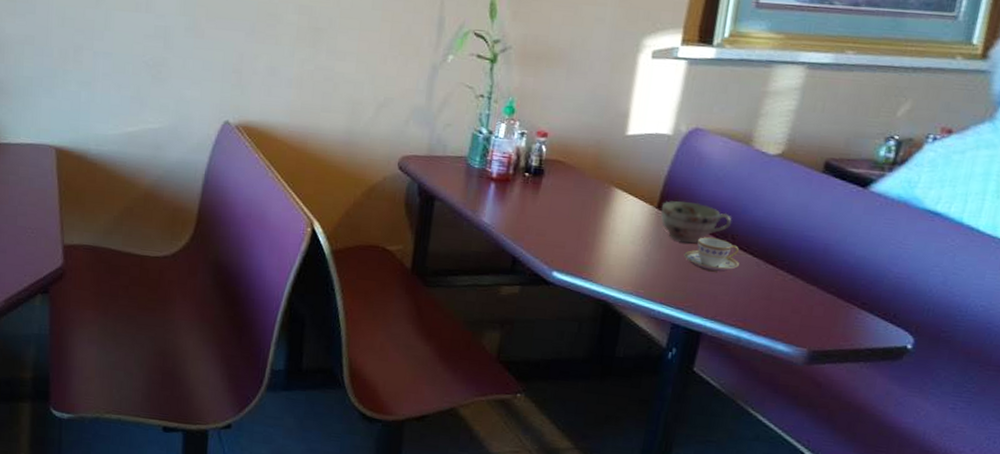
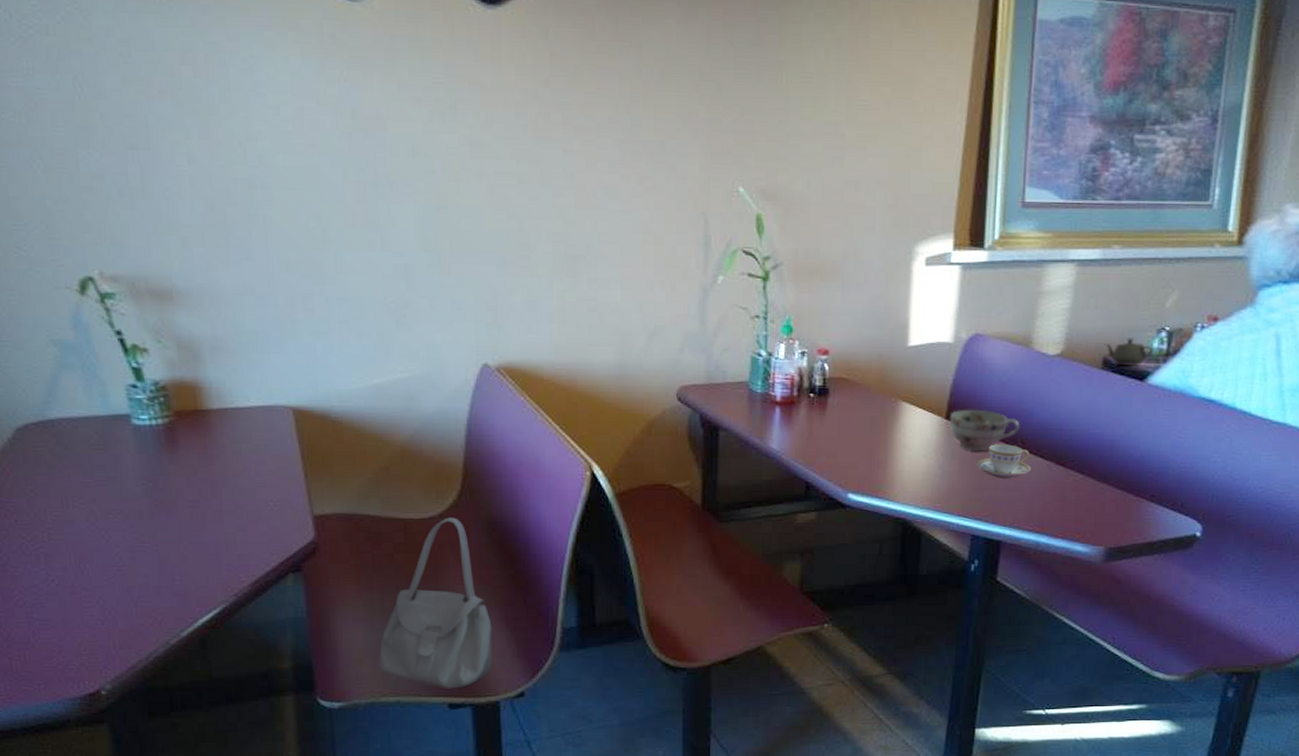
handbag: none [106,258,209,414] -> present [379,517,493,689]
teapot: none [828,143,880,173] -> present [1104,338,1154,366]

